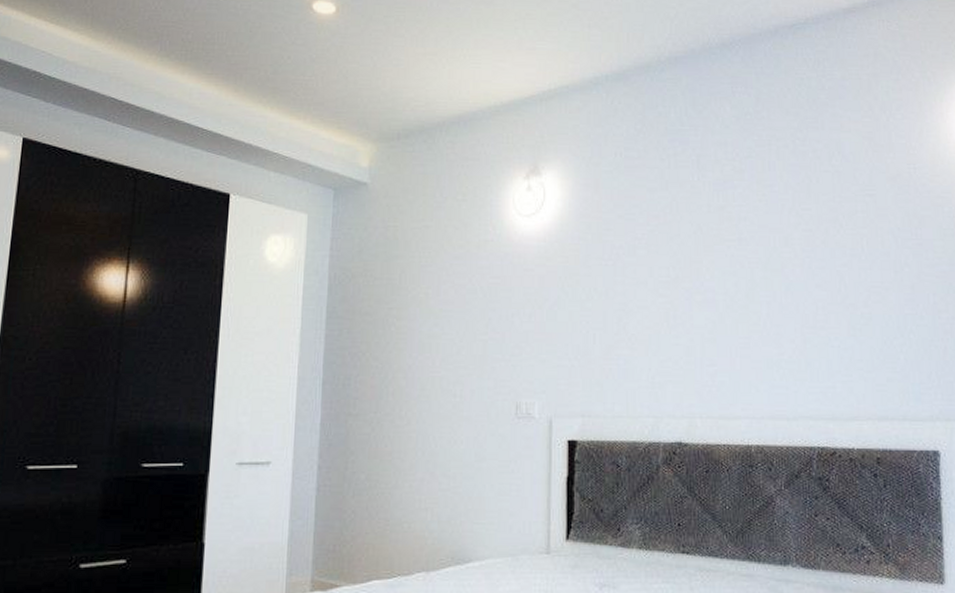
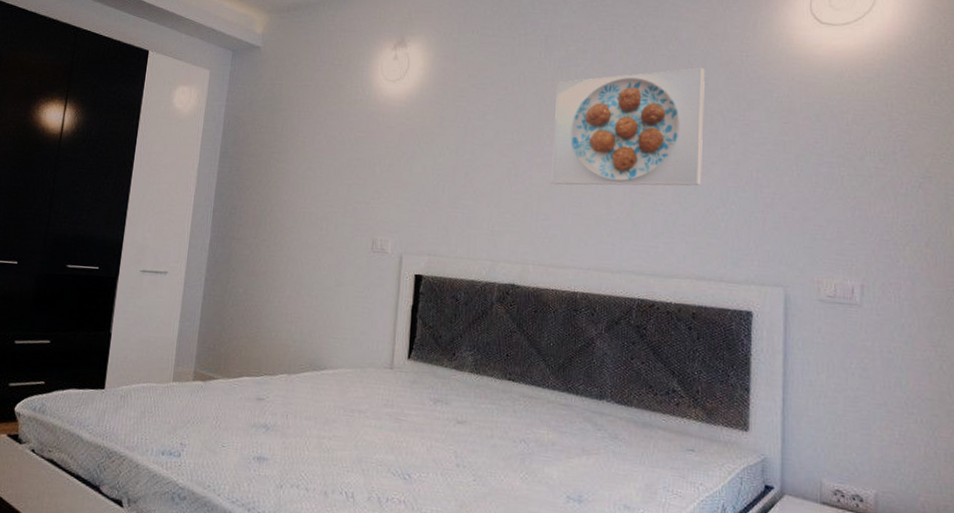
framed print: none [713,183,876,325] -> present [551,67,705,186]

